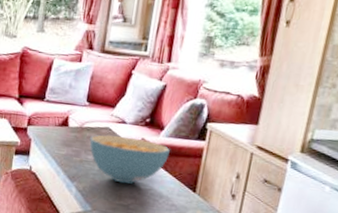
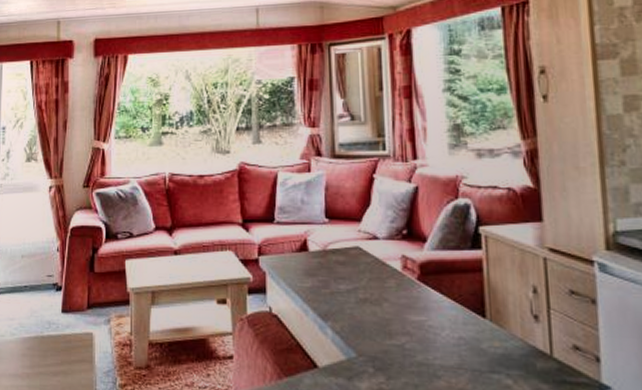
cereal bowl: present [89,134,170,184] -> none [338,255,441,315]

